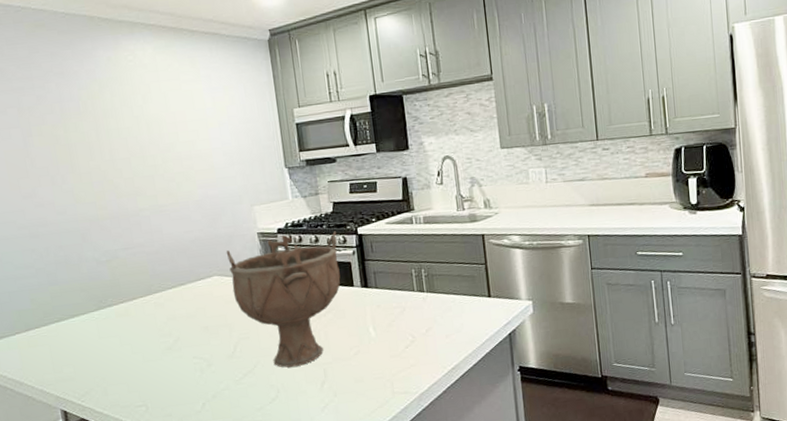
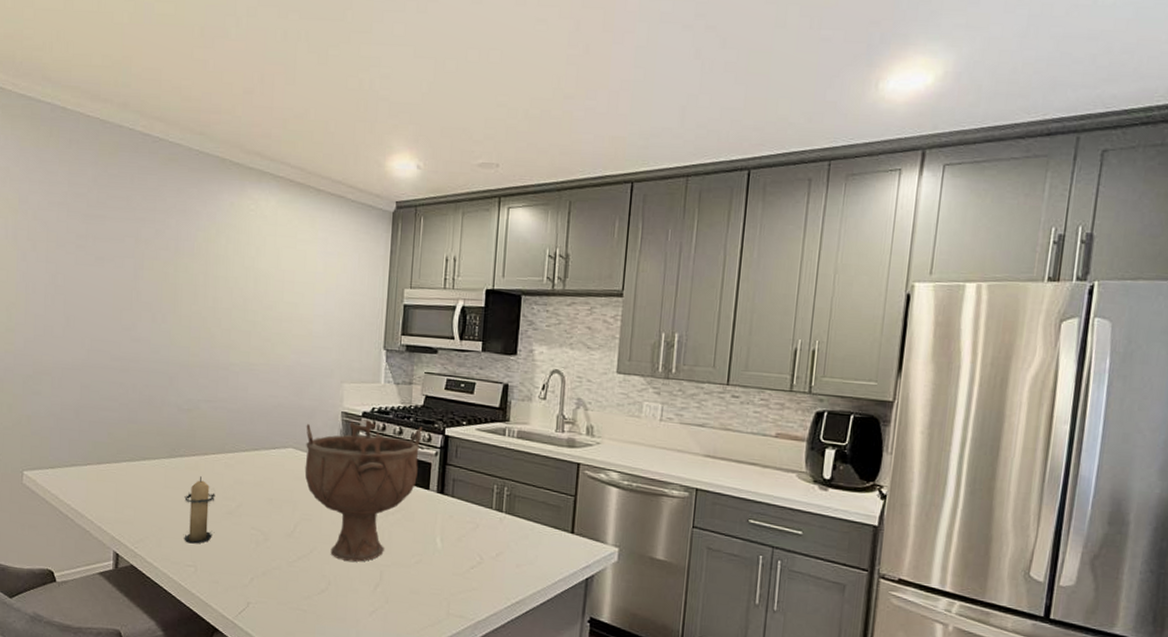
candle: none [121,320,157,386] -> present [184,476,215,544]

